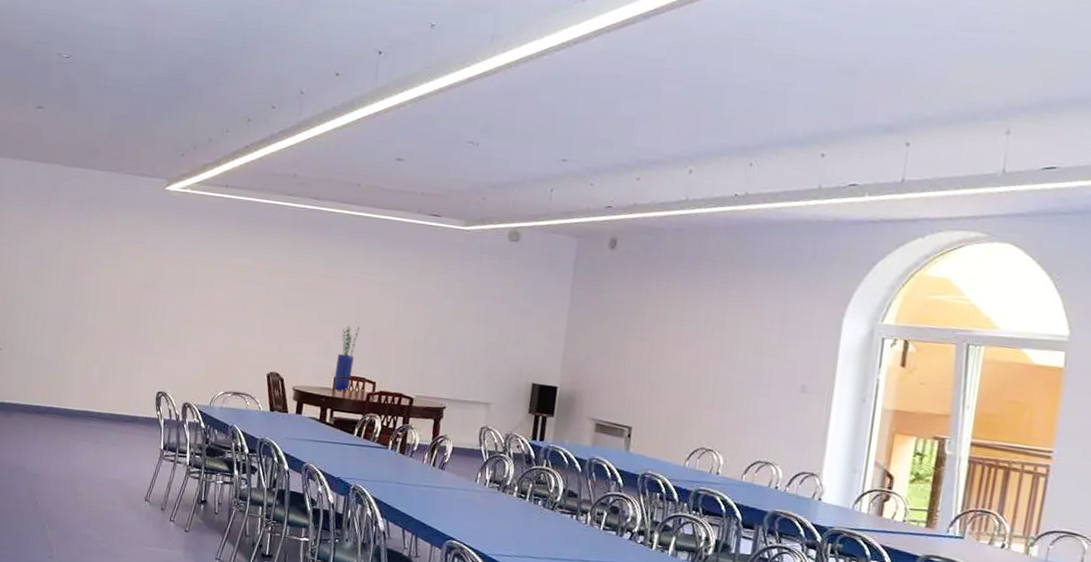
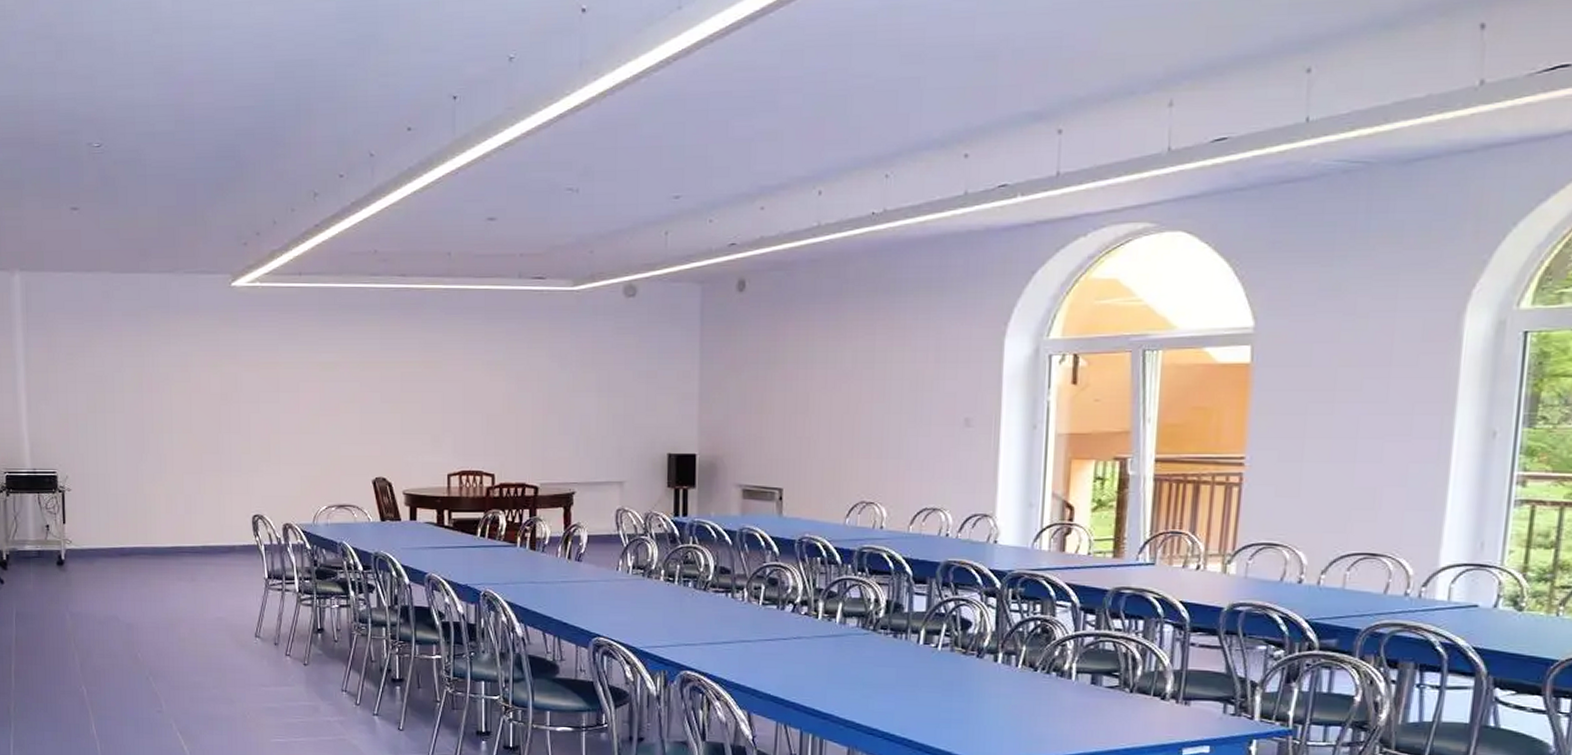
vase: present [333,325,360,392] -> none [447,414,470,490]

